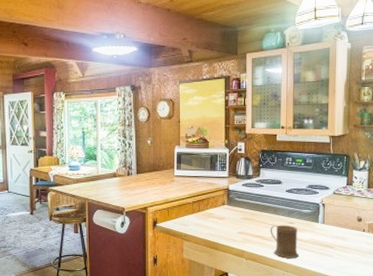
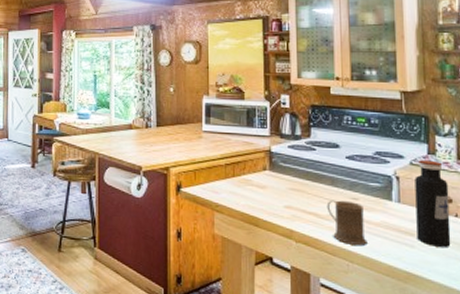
water bottle: none [335,190,360,255] -> present [415,160,451,247]

